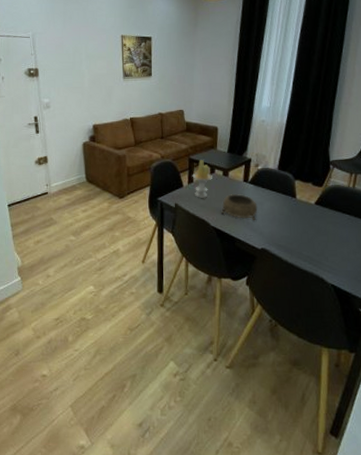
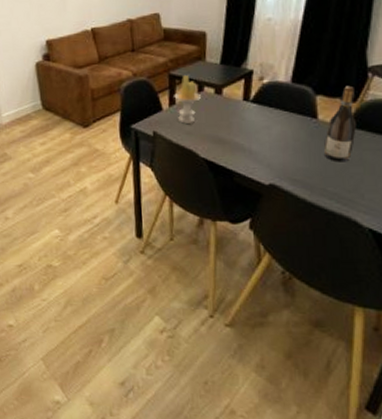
decorative bowl: present [221,193,258,221] -> none [214,115,264,150]
wine bottle: none [300,174,323,232] -> present [323,85,356,162]

